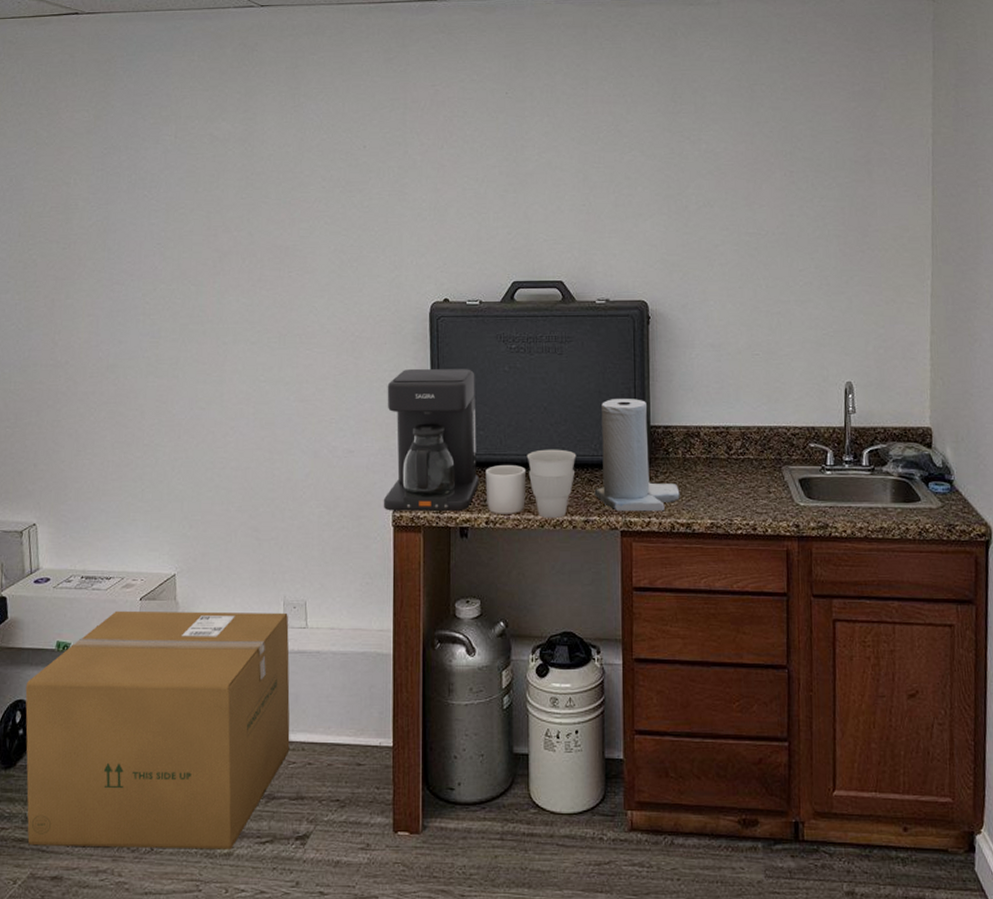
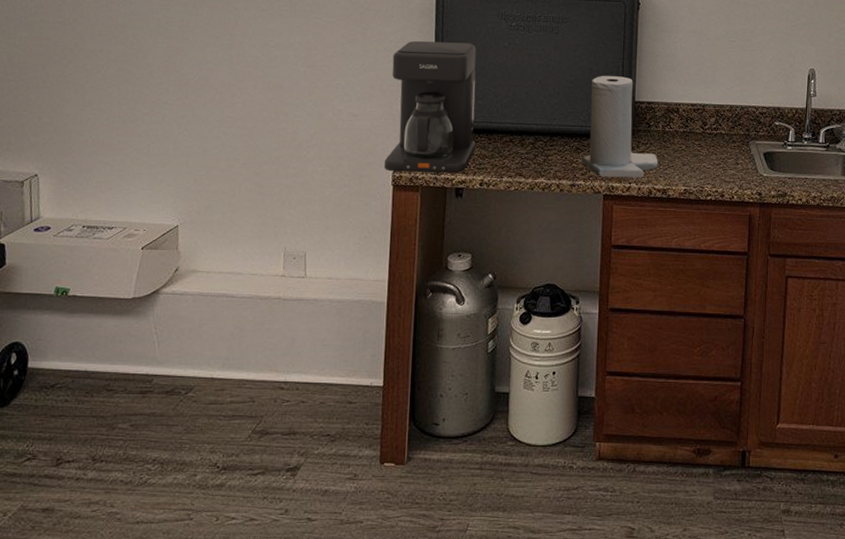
box: present [25,610,290,850] -> none [19,259,288,482]
mug: present [485,465,527,516] -> none [481,132,520,178]
cup: present [526,449,577,519] -> none [521,119,567,183]

